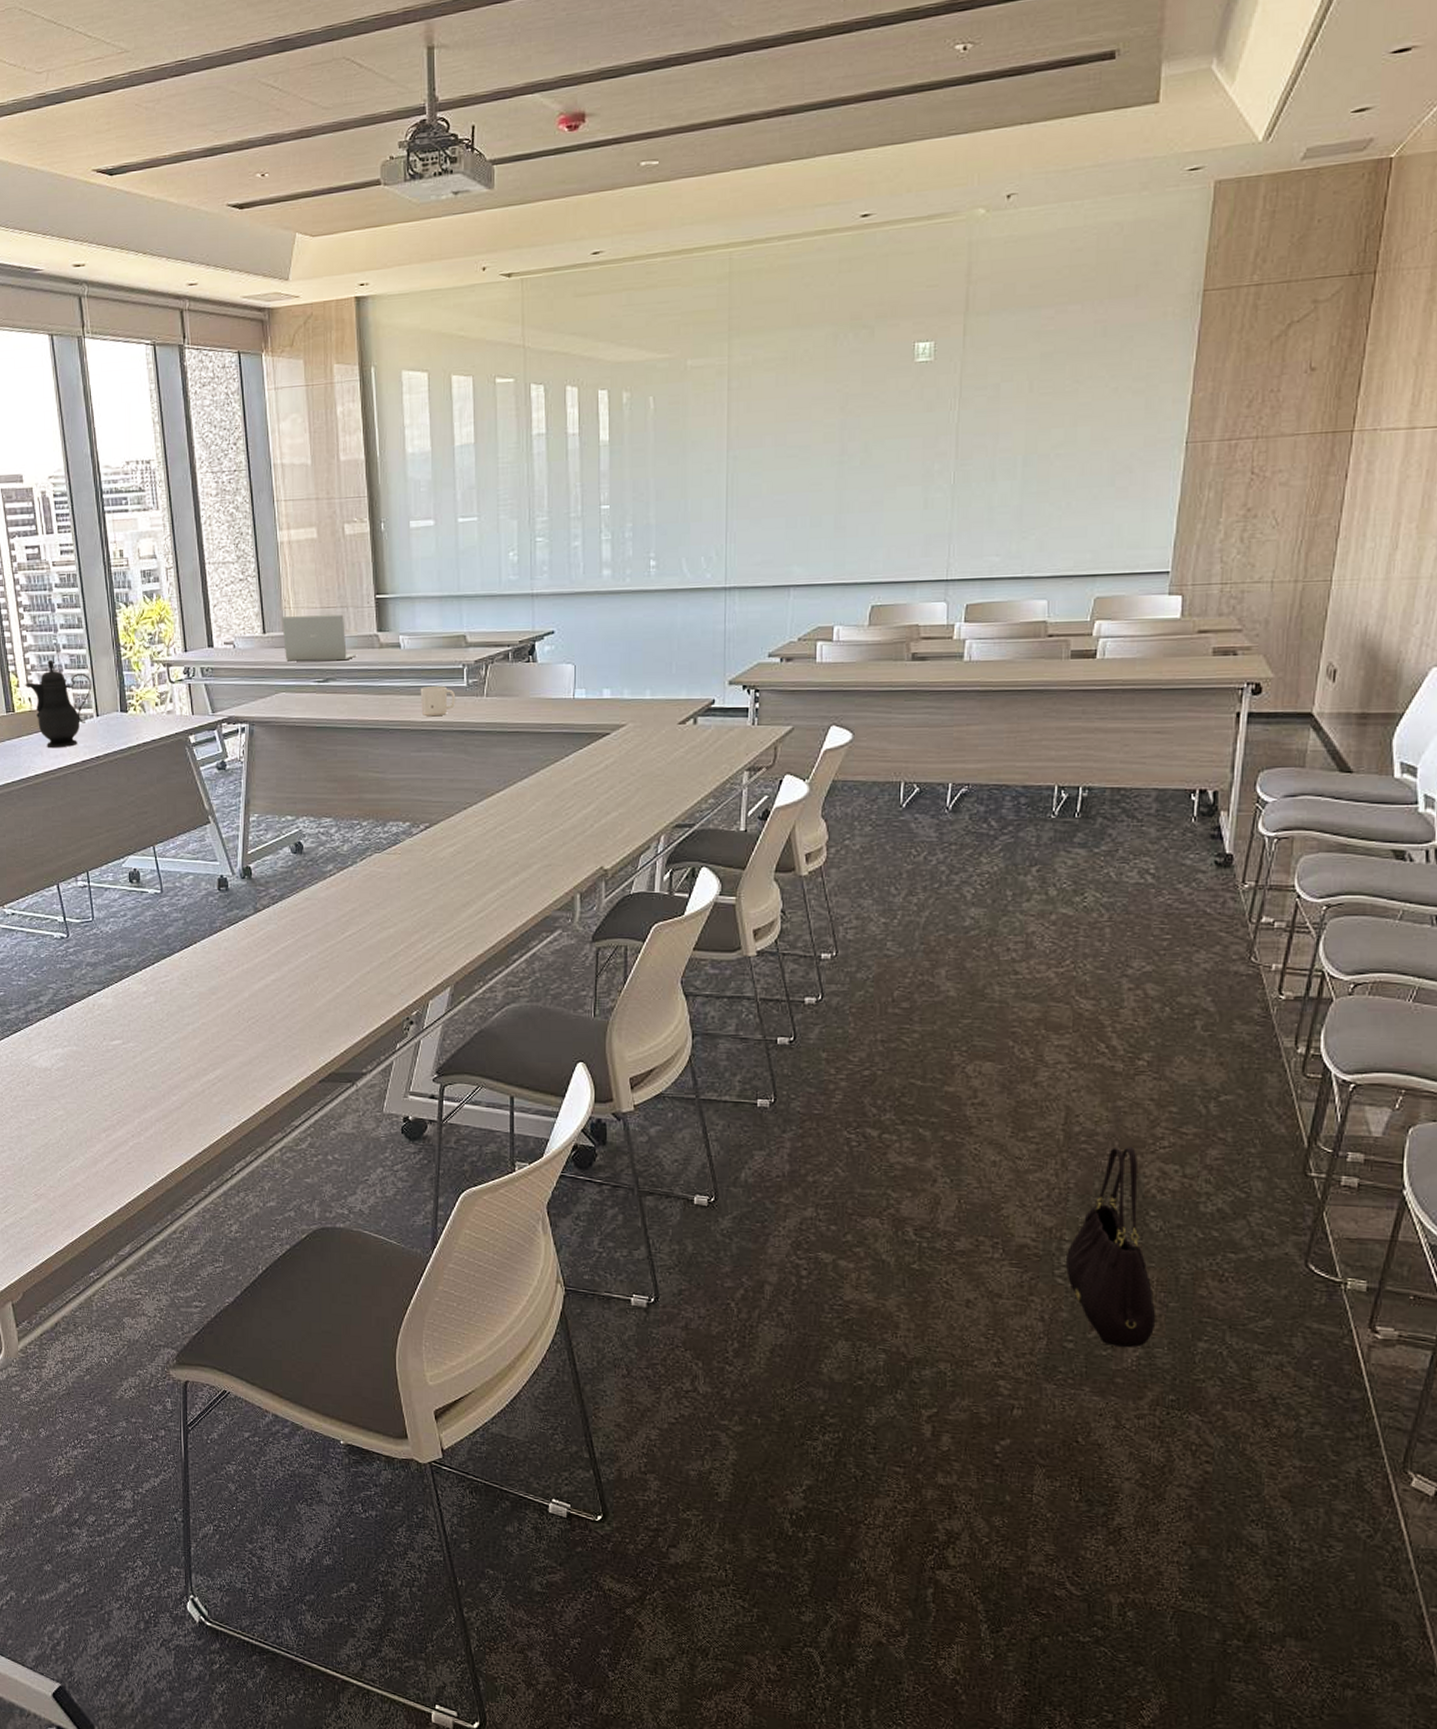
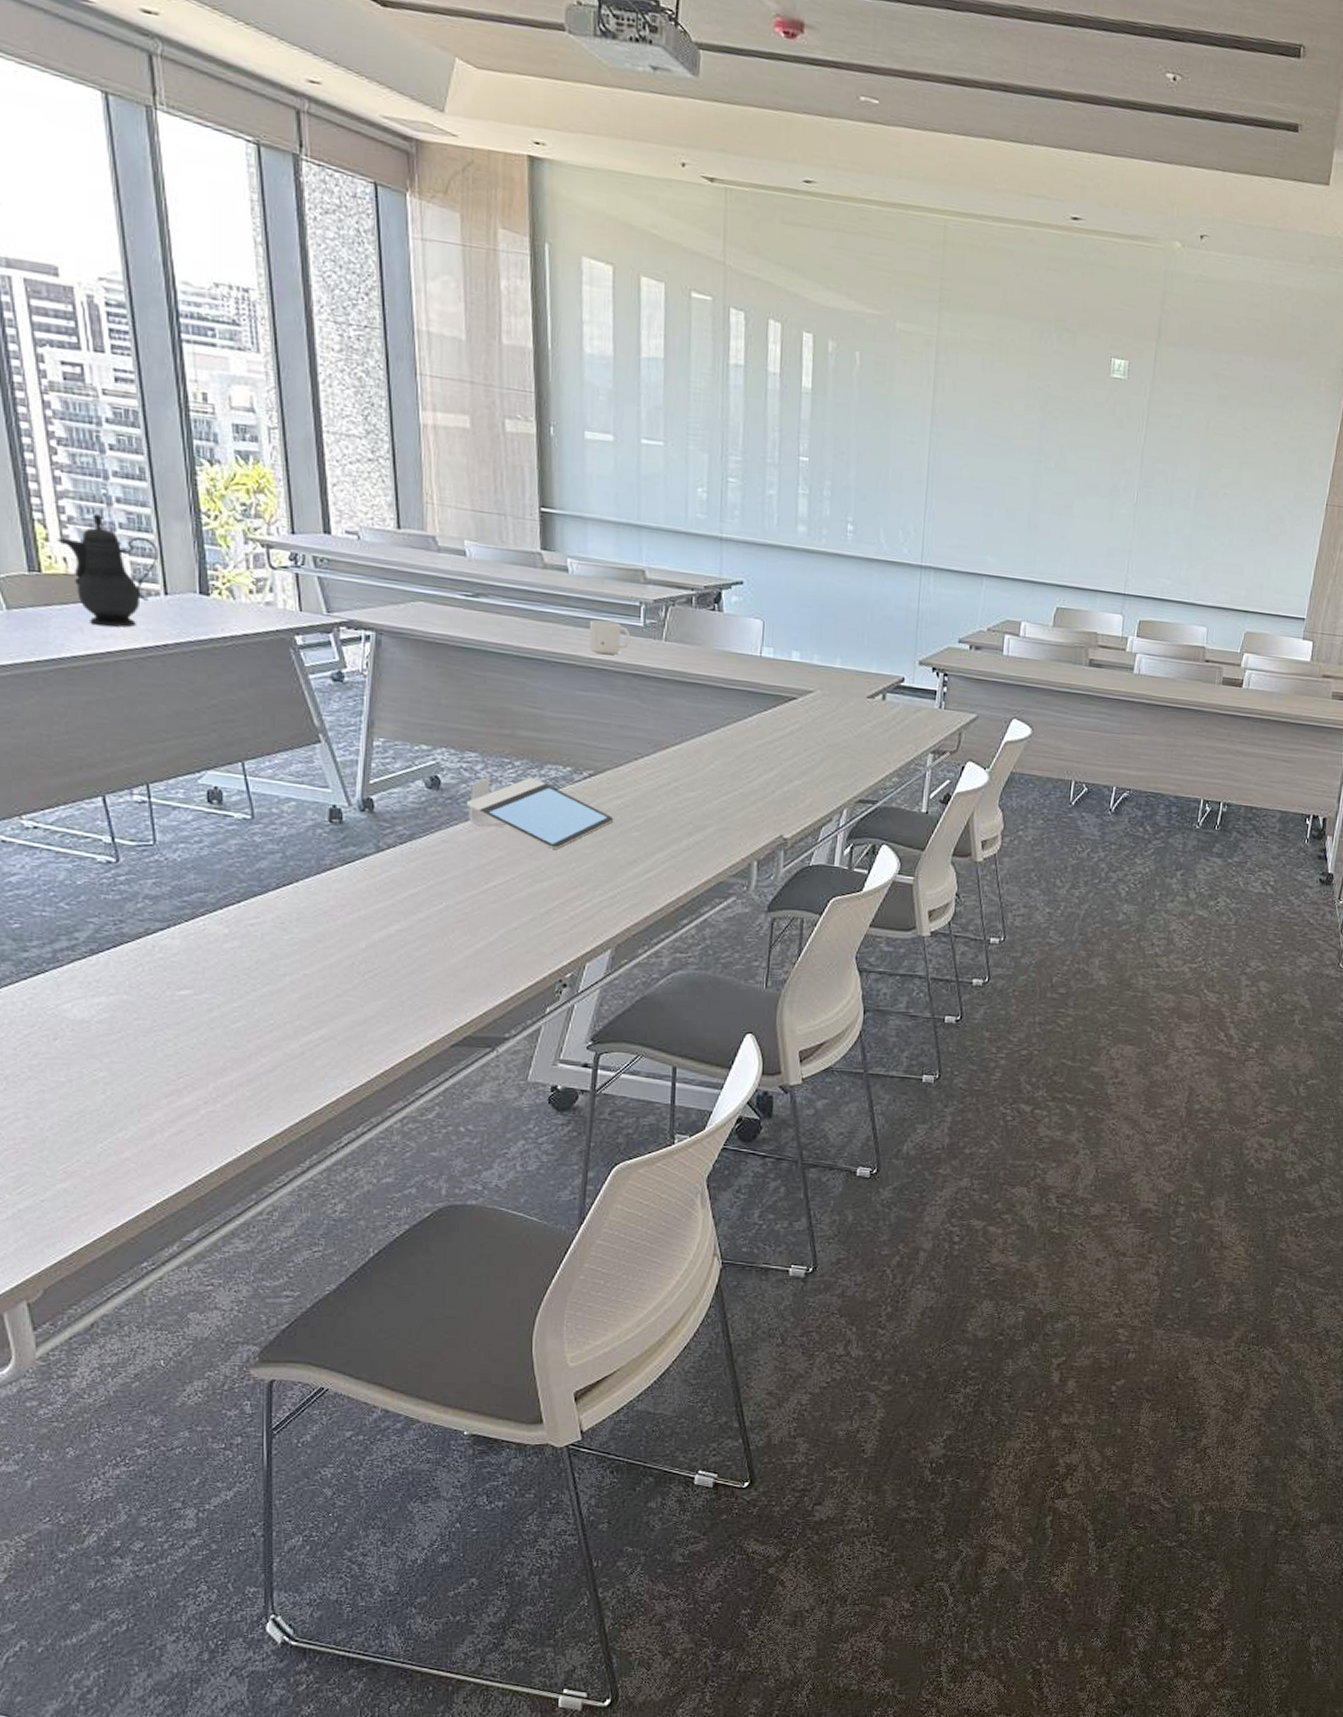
laptop: present [282,614,356,662] -> none [422,513,514,577]
tablet: none [324,834,448,898] -> present [466,777,614,849]
handbag: present [1065,1147,1156,1347] -> none [1179,1123,1247,1294]

